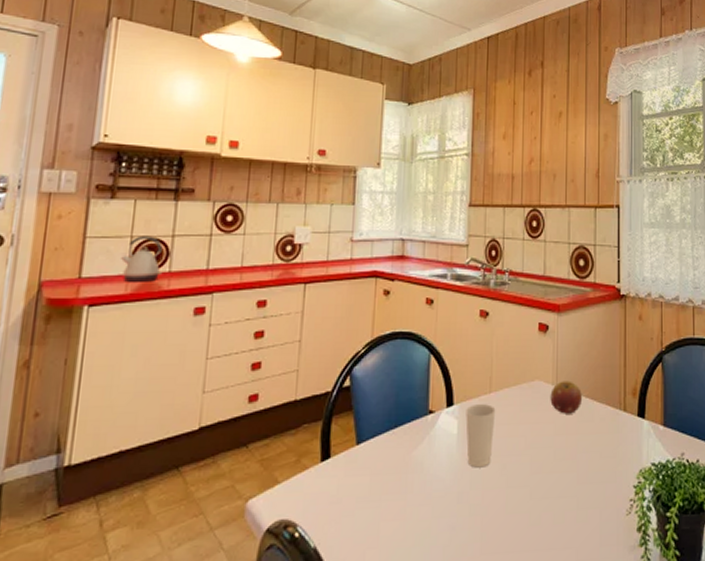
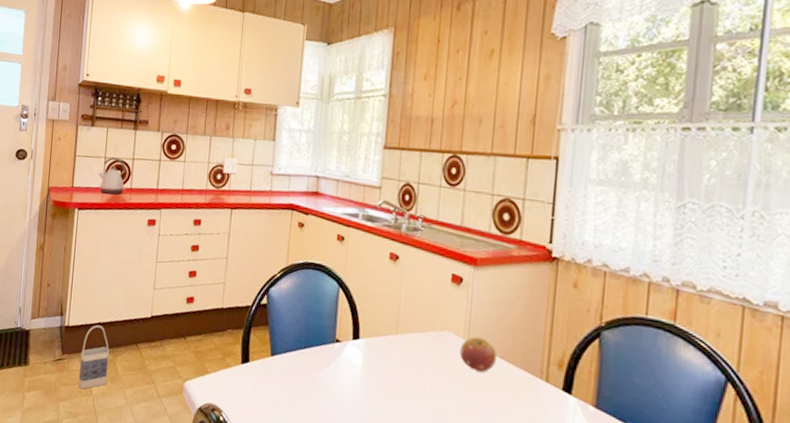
bag: none [84,455,137,549] -> present [78,325,110,389]
cup: present [465,404,496,468] -> none [370,342,401,403]

